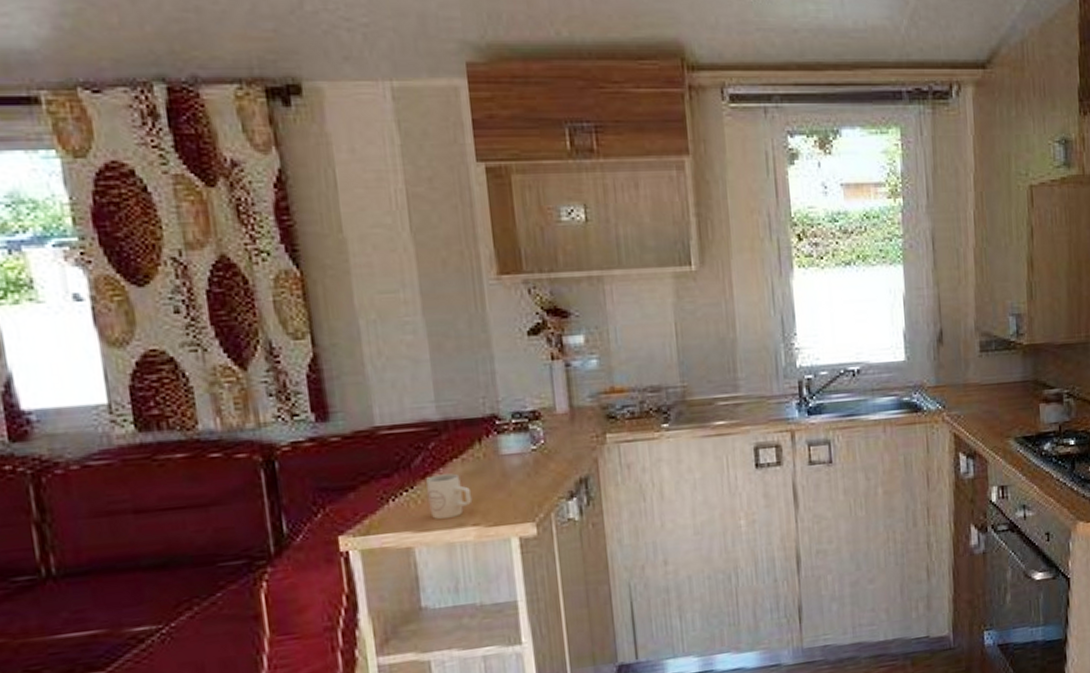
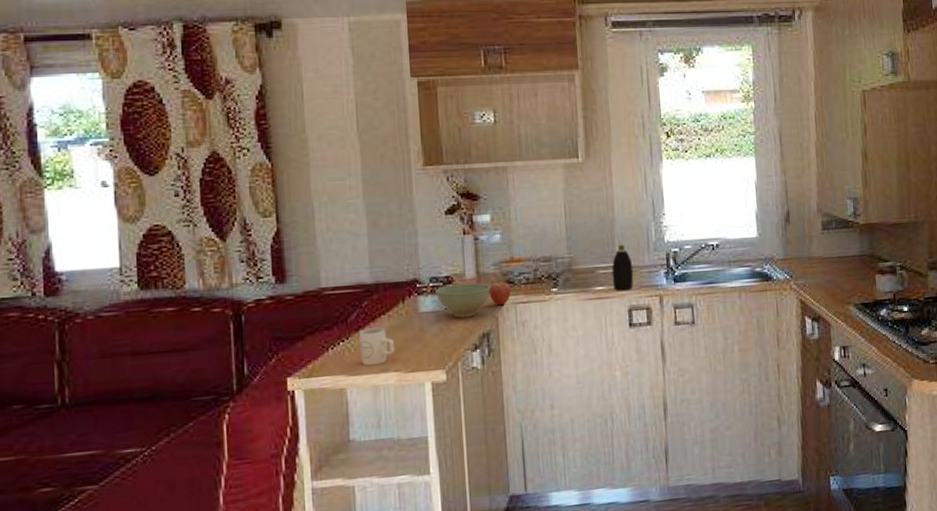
bowl: none [518,418,588,461] -> present [434,283,491,318]
fruit: none [585,413,613,445] -> present [489,279,511,306]
soap dispenser: none [733,364,760,427] -> present [611,239,634,292]

